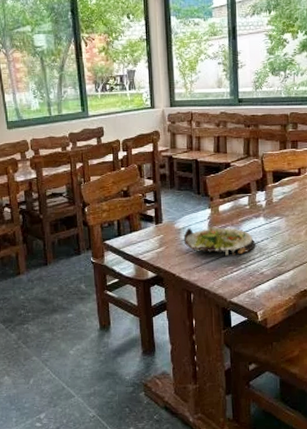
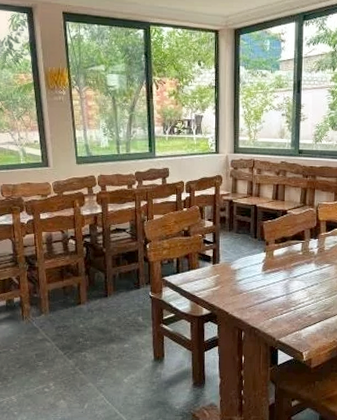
salad plate: present [183,226,256,257] -> none [238,269,306,299]

